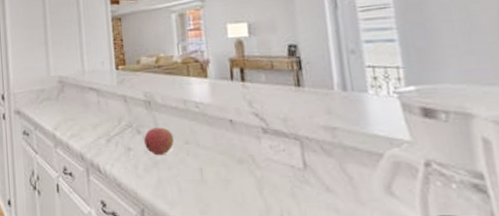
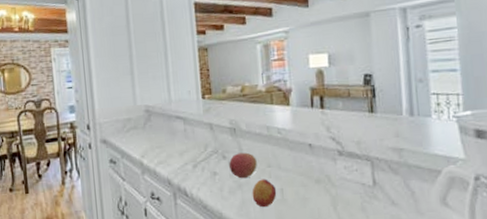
fruit: none [168,156,196,187] -> present [252,179,277,207]

